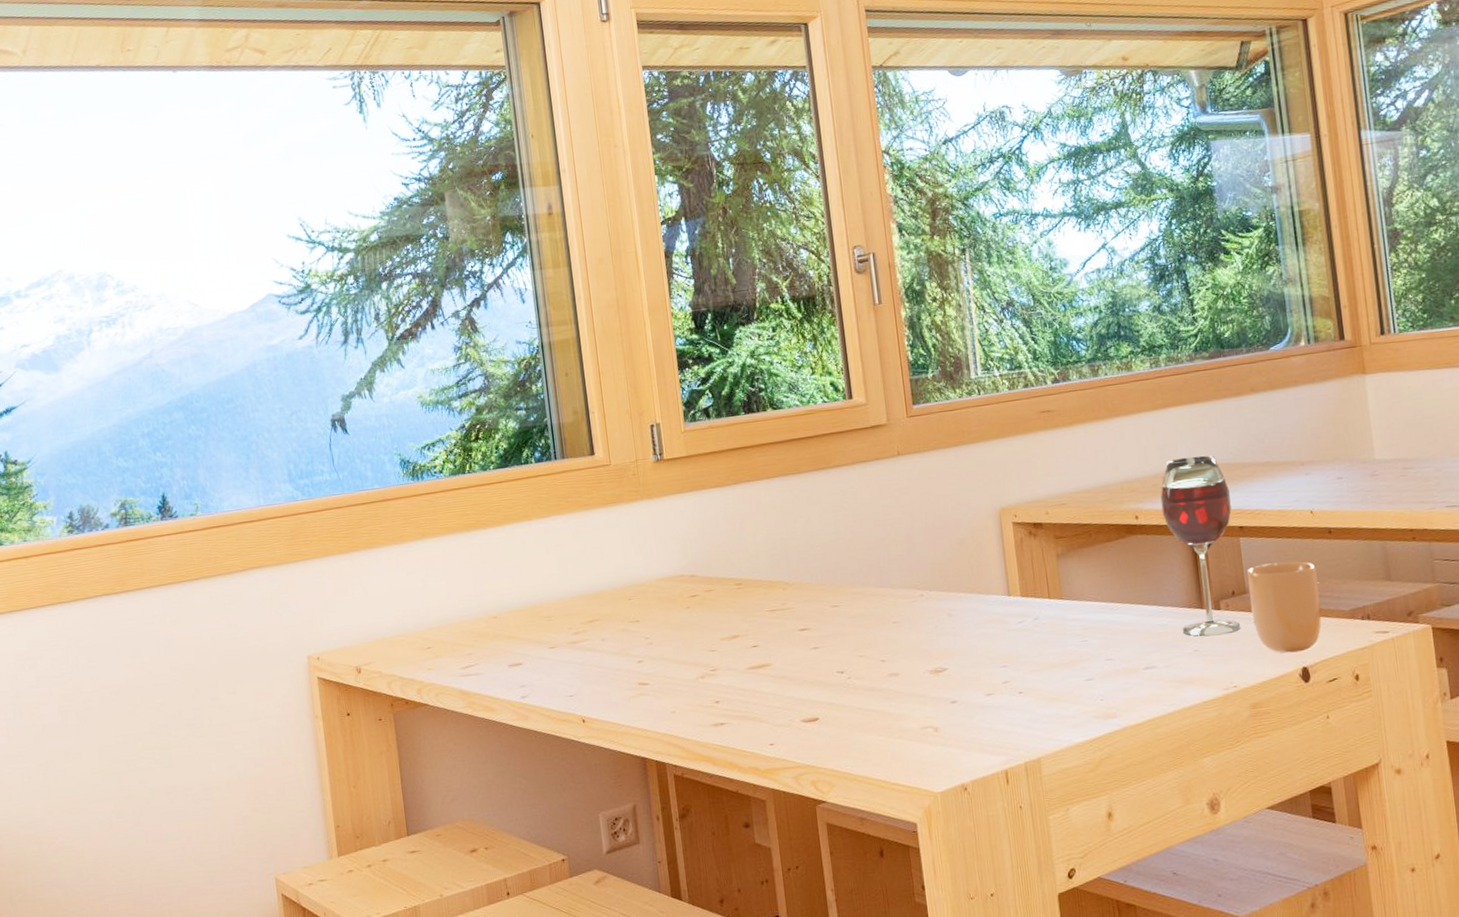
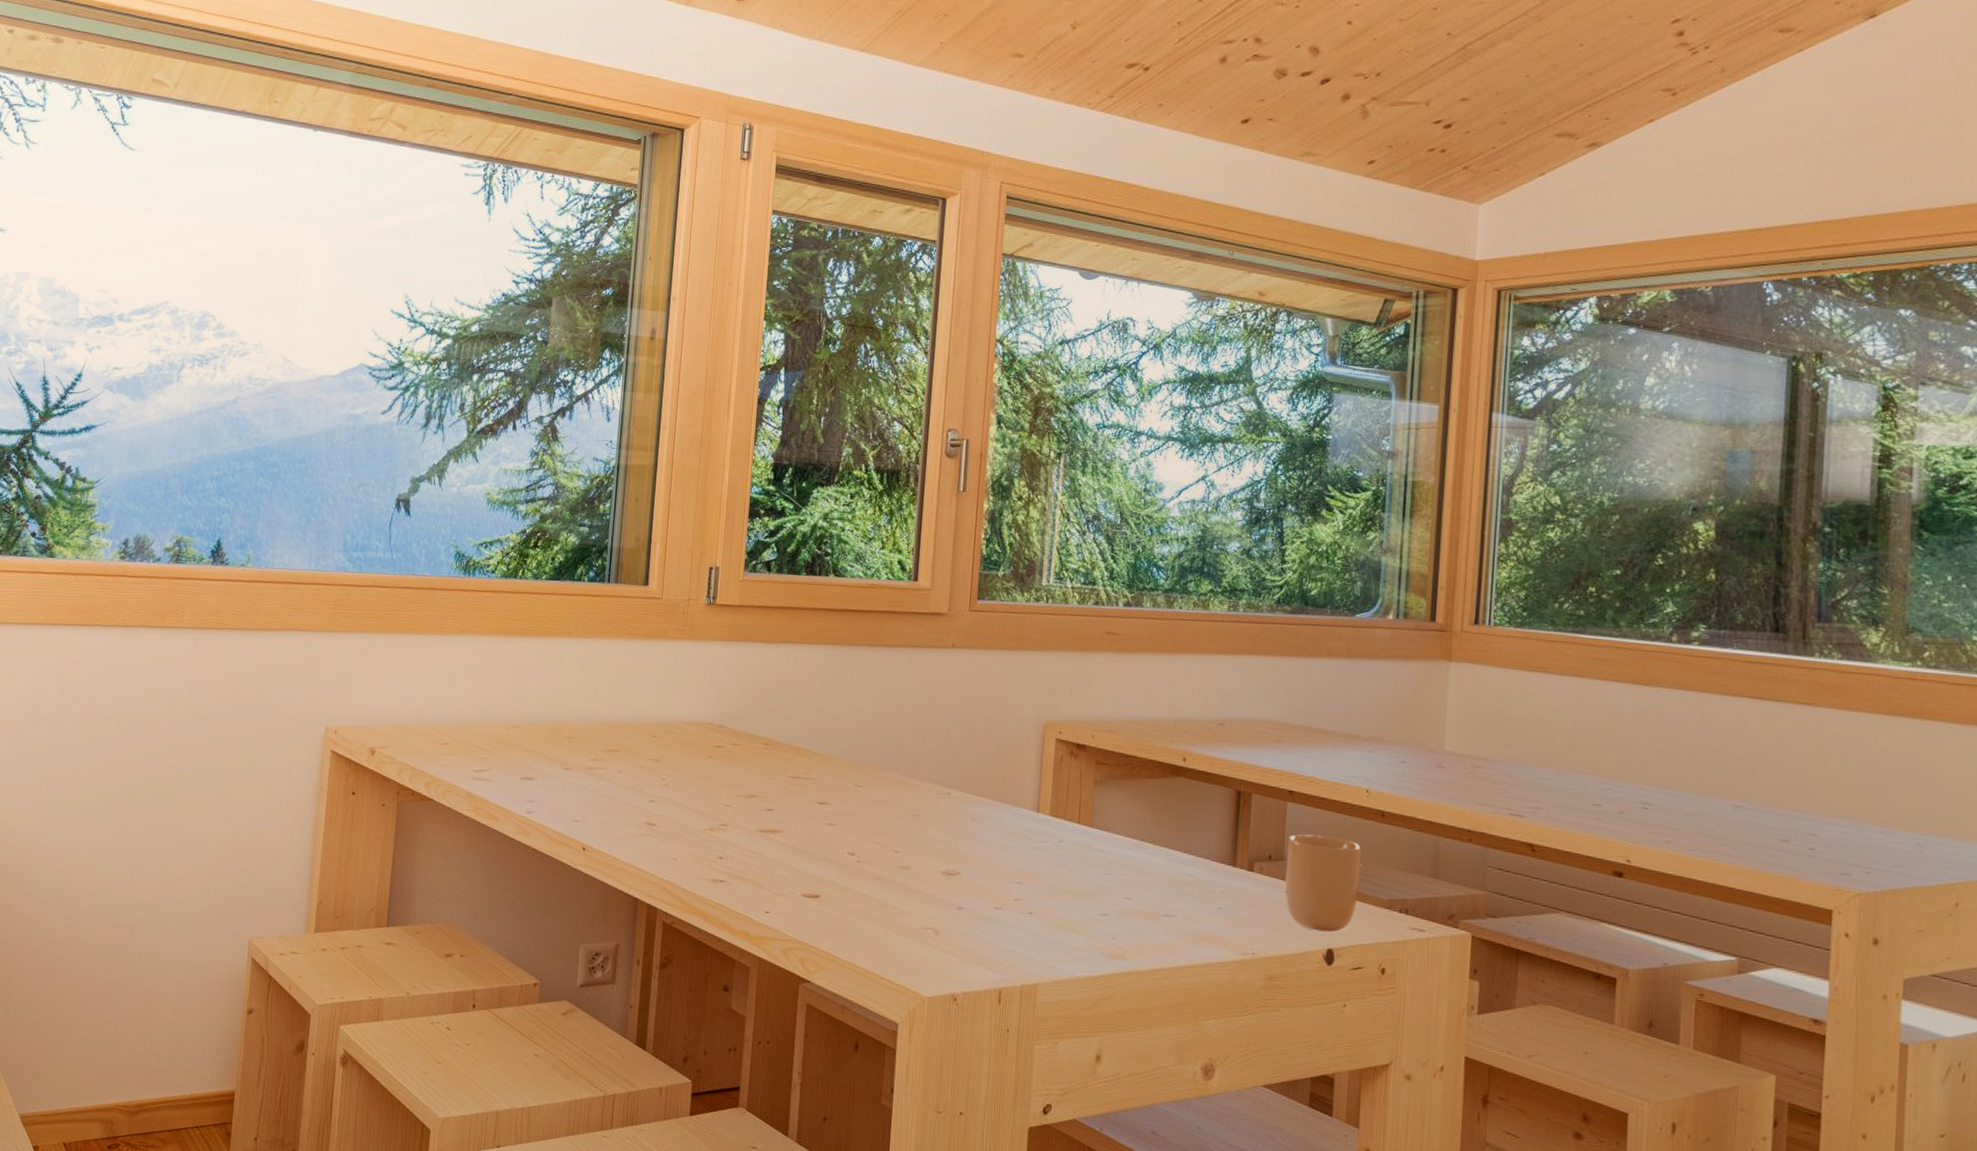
wineglass: present [1160,455,1241,637] -> none [1209,708,1286,898]

